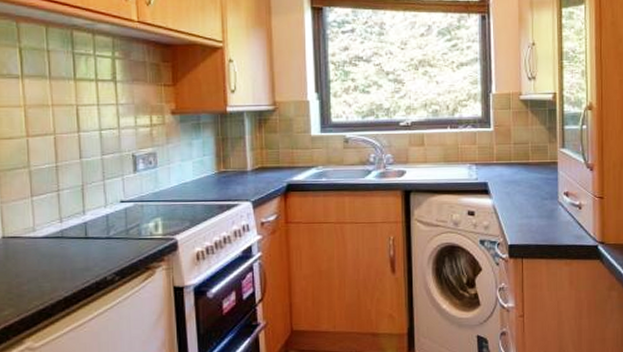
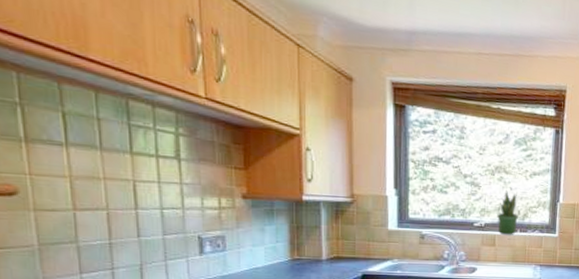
planter: none [424,85,447,134] -> present [497,190,518,236]

